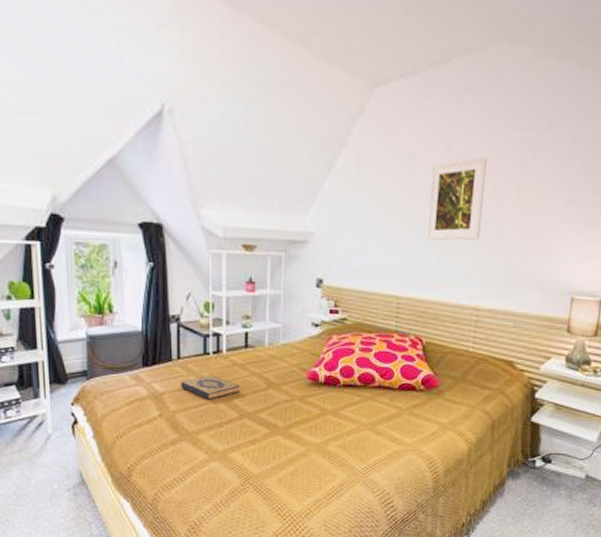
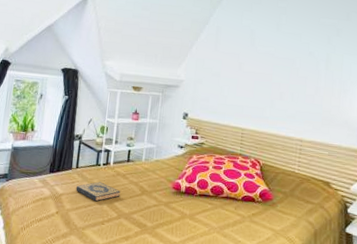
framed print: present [426,157,487,241] -> none [263,34,305,90]

